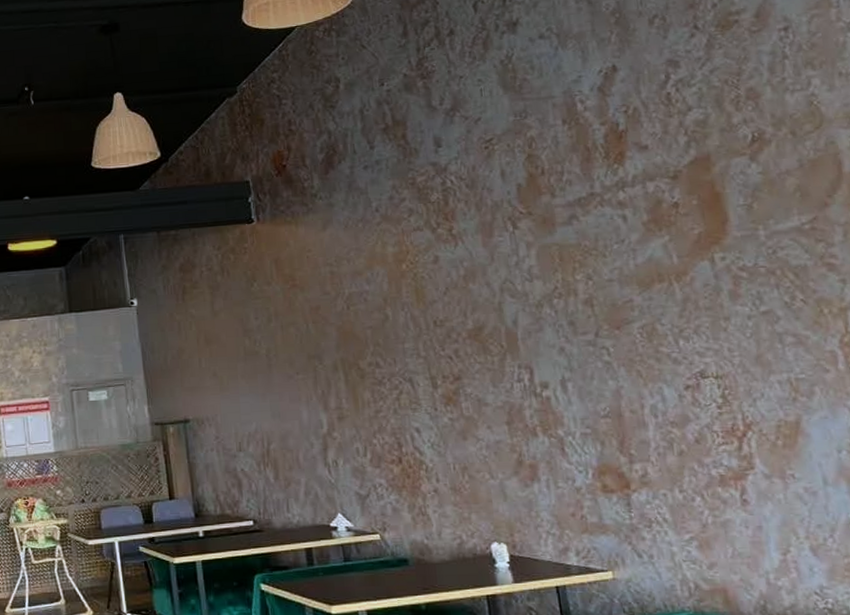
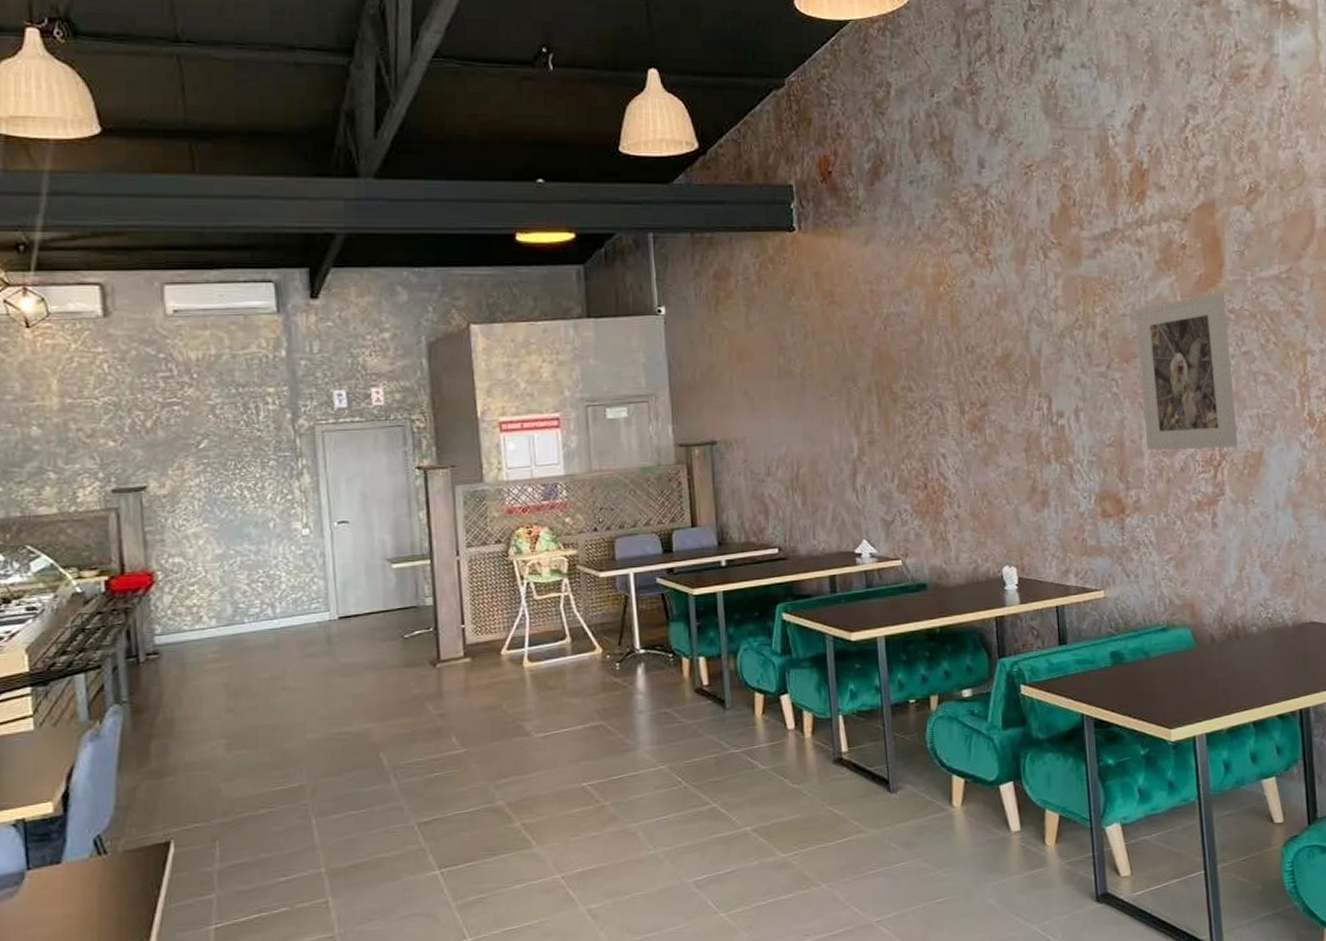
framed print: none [623,250,767,422] -> present [1135,293,1238,451]

